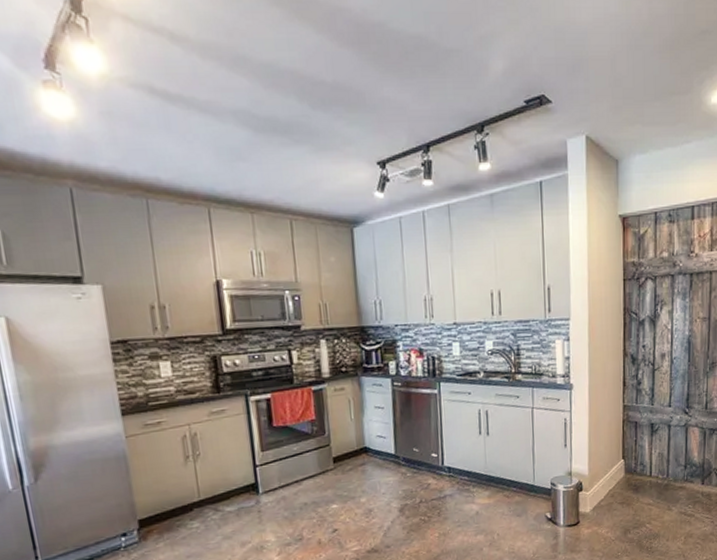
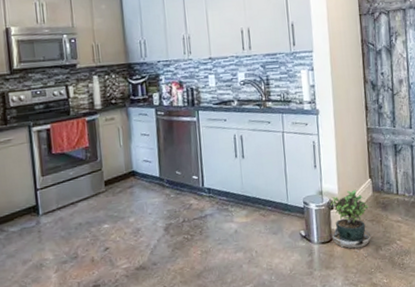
potted plant: none [577,470,620,540] -> present [330,189,371,256]

